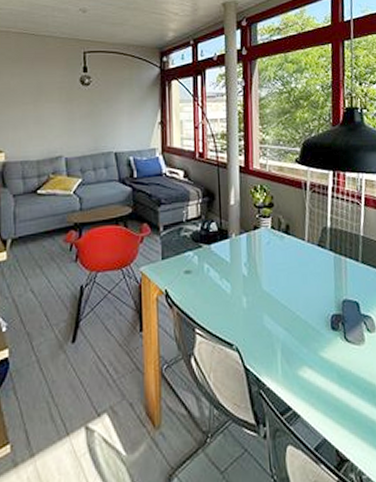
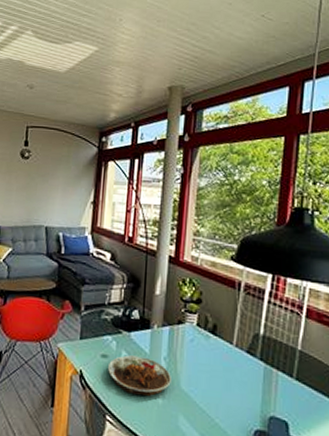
plate: none [193,266,253,305] -> present [108,355,171,397]

